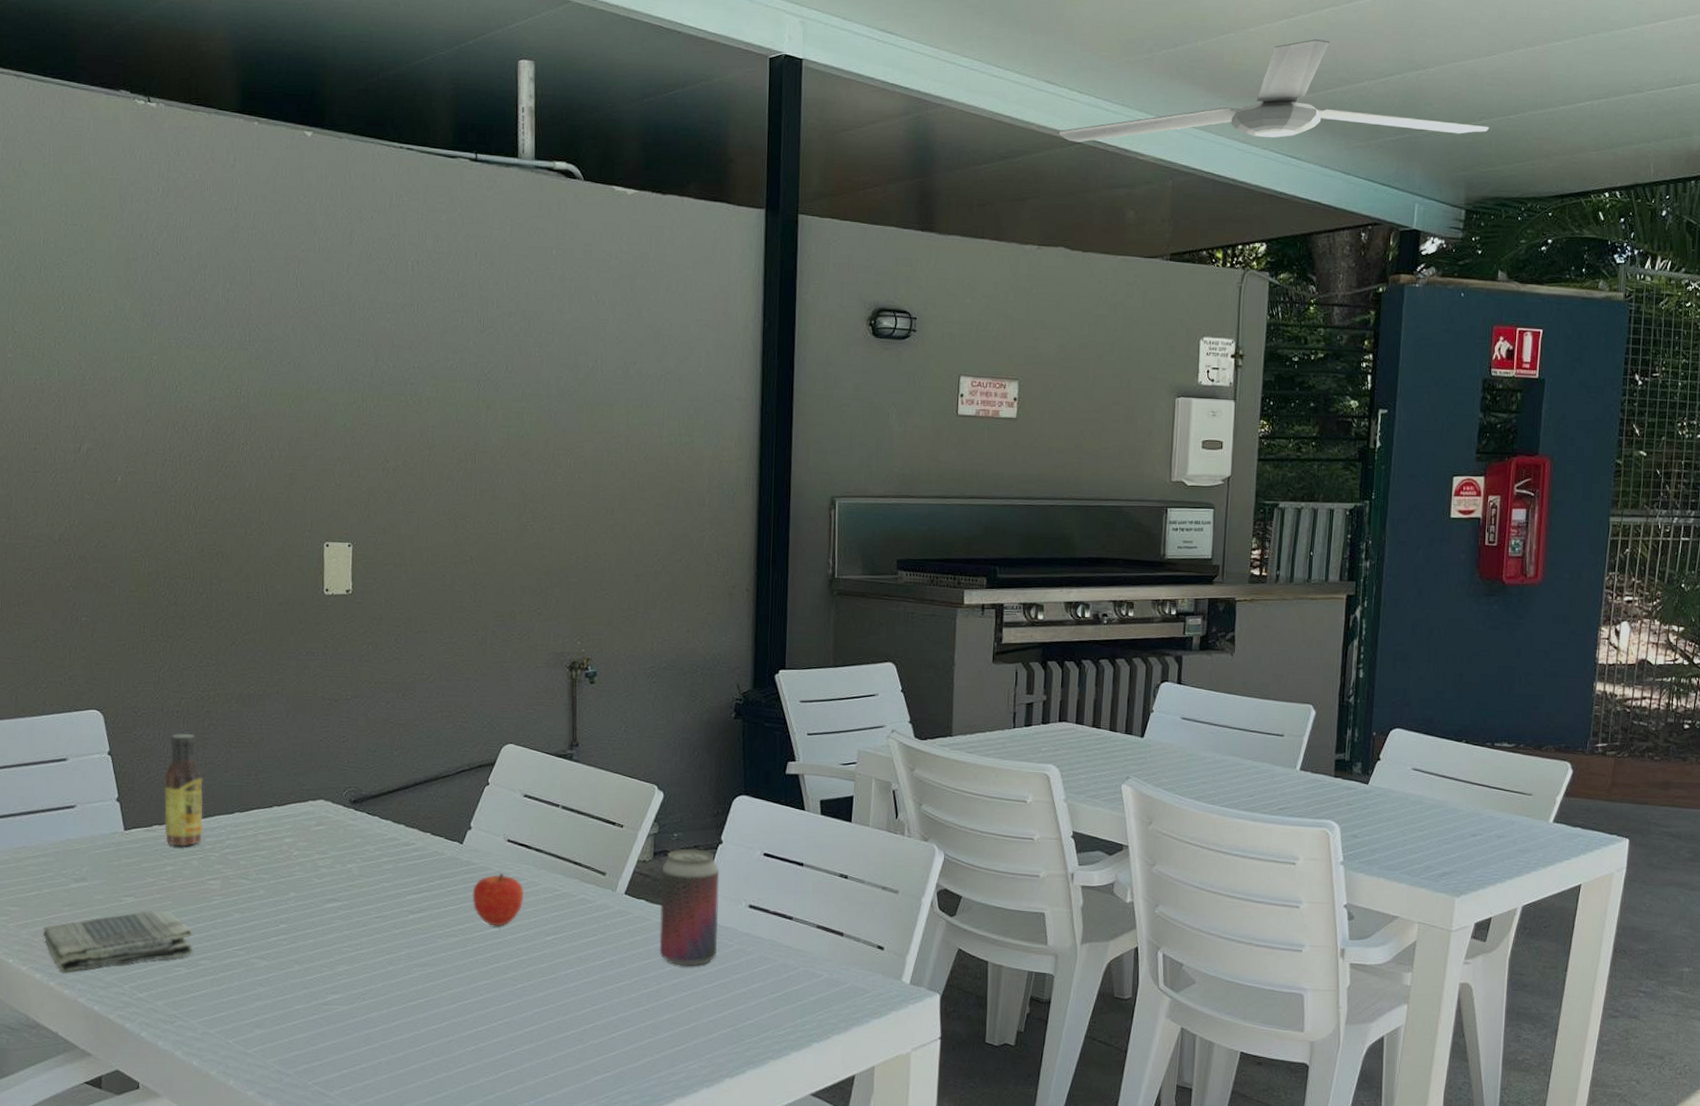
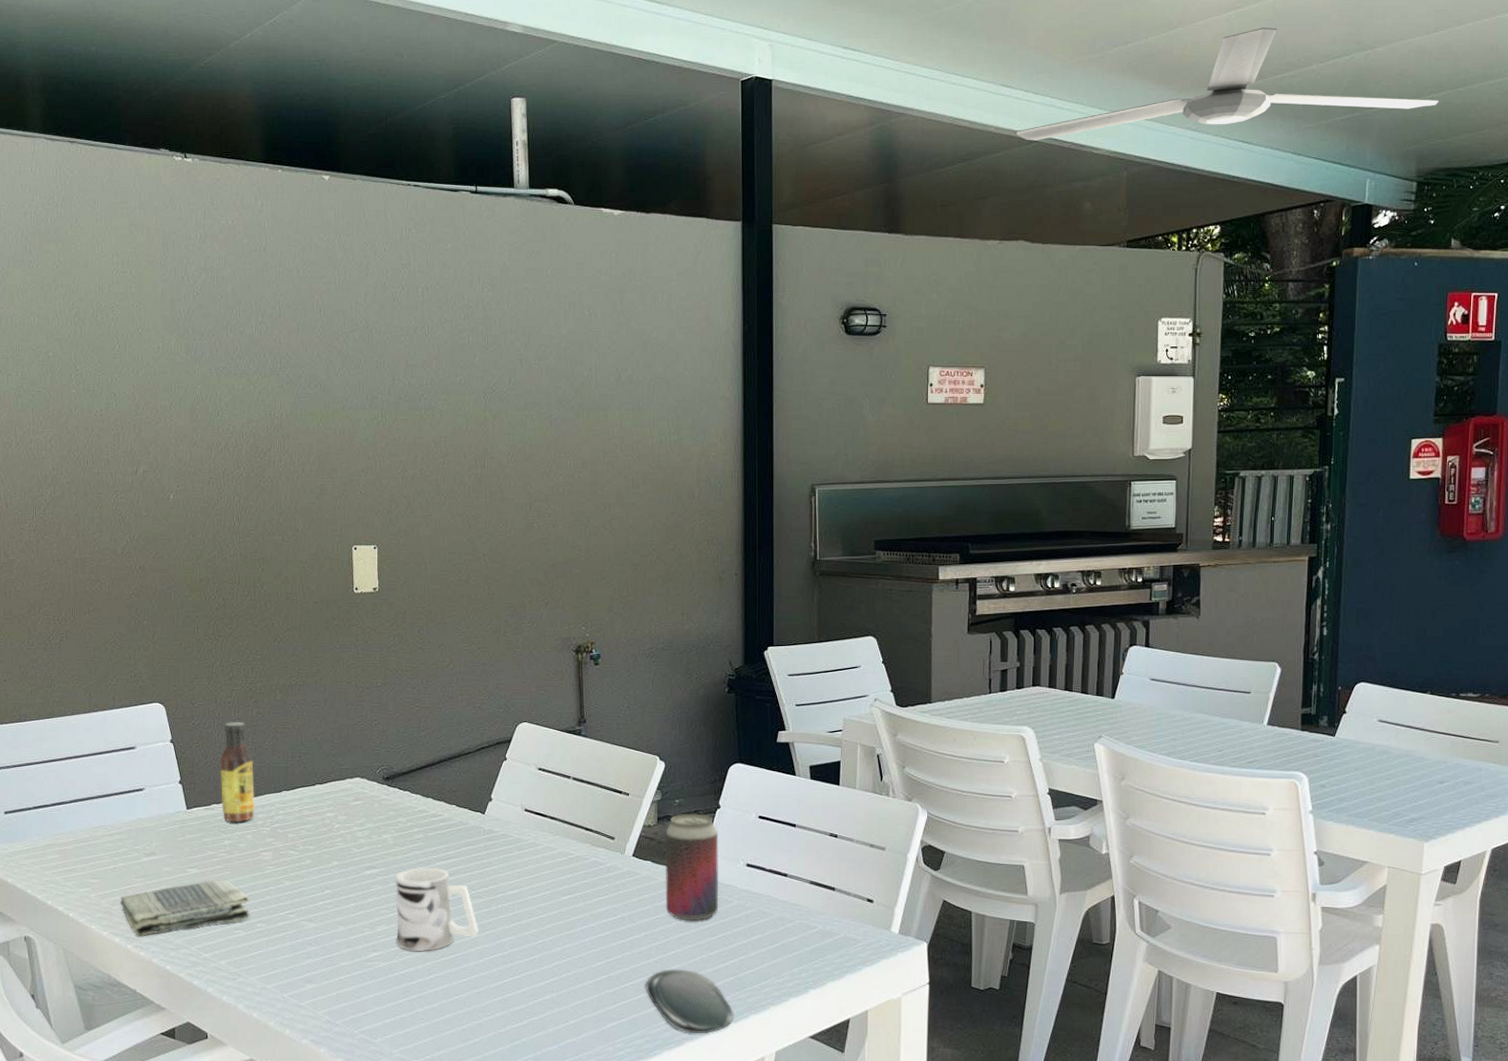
mug: none [359,901,452,995] -> present [395,867,478,952]
fruit: present [472,872,523,927] -> none [495,839,541,888]
oval tray: none [635,1018,730,1089] -> present [646,969,734,1033]

